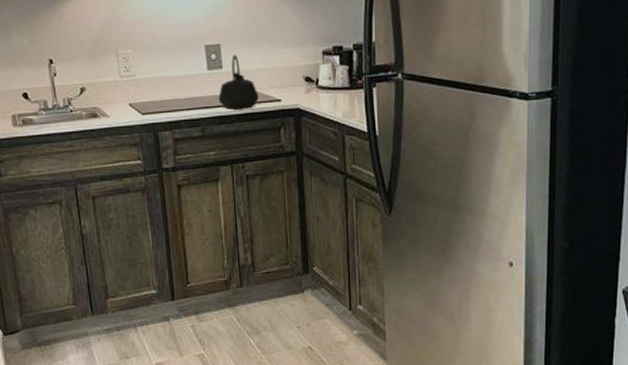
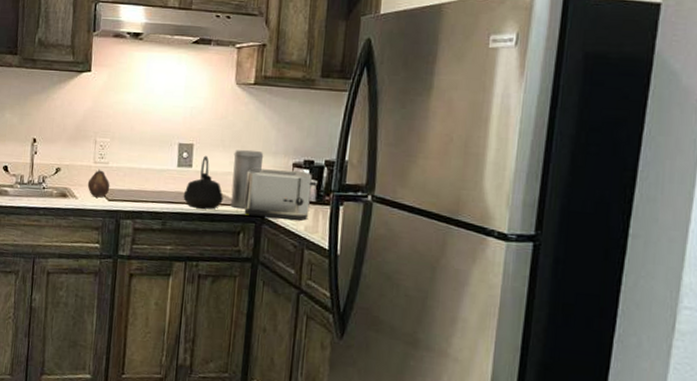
fruit: none [117,82,142,113] -> present [87,169,110,198]
canister: none [262,42,294,104] -> present [230,149,264,208]
toaster: none [278,59,348,110] -> present [244,168,317,221]

